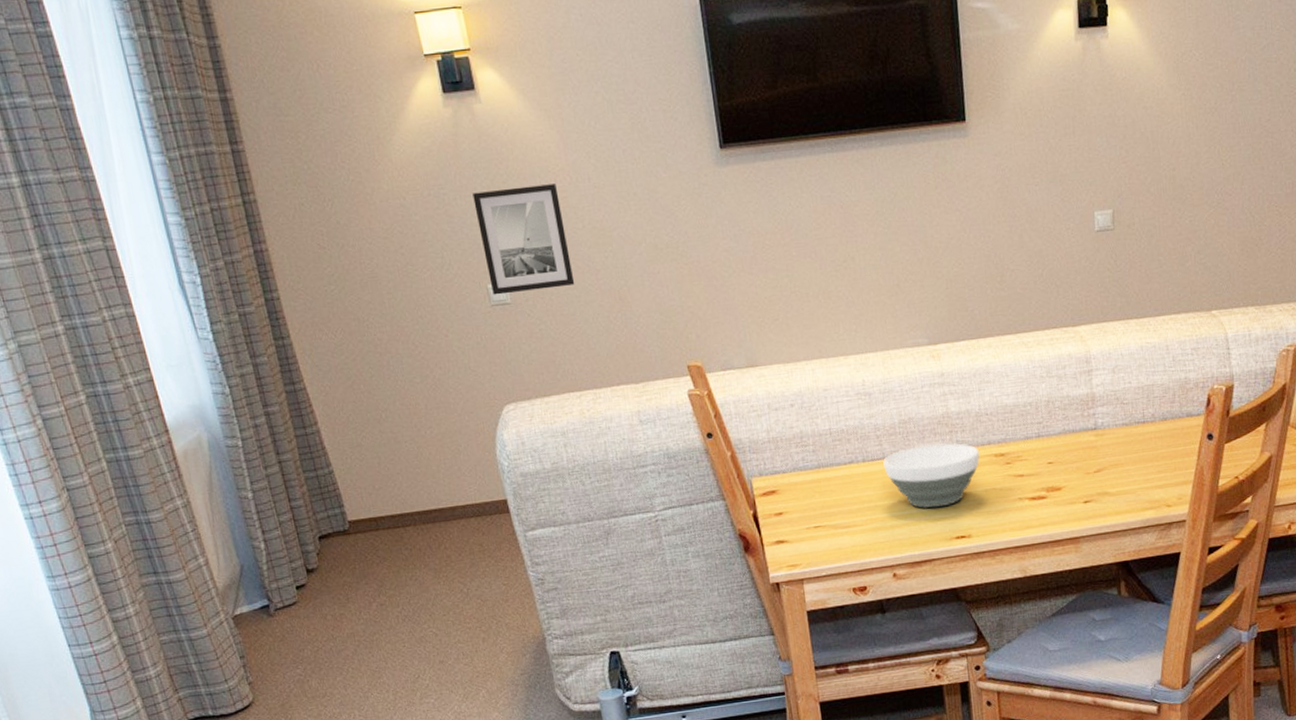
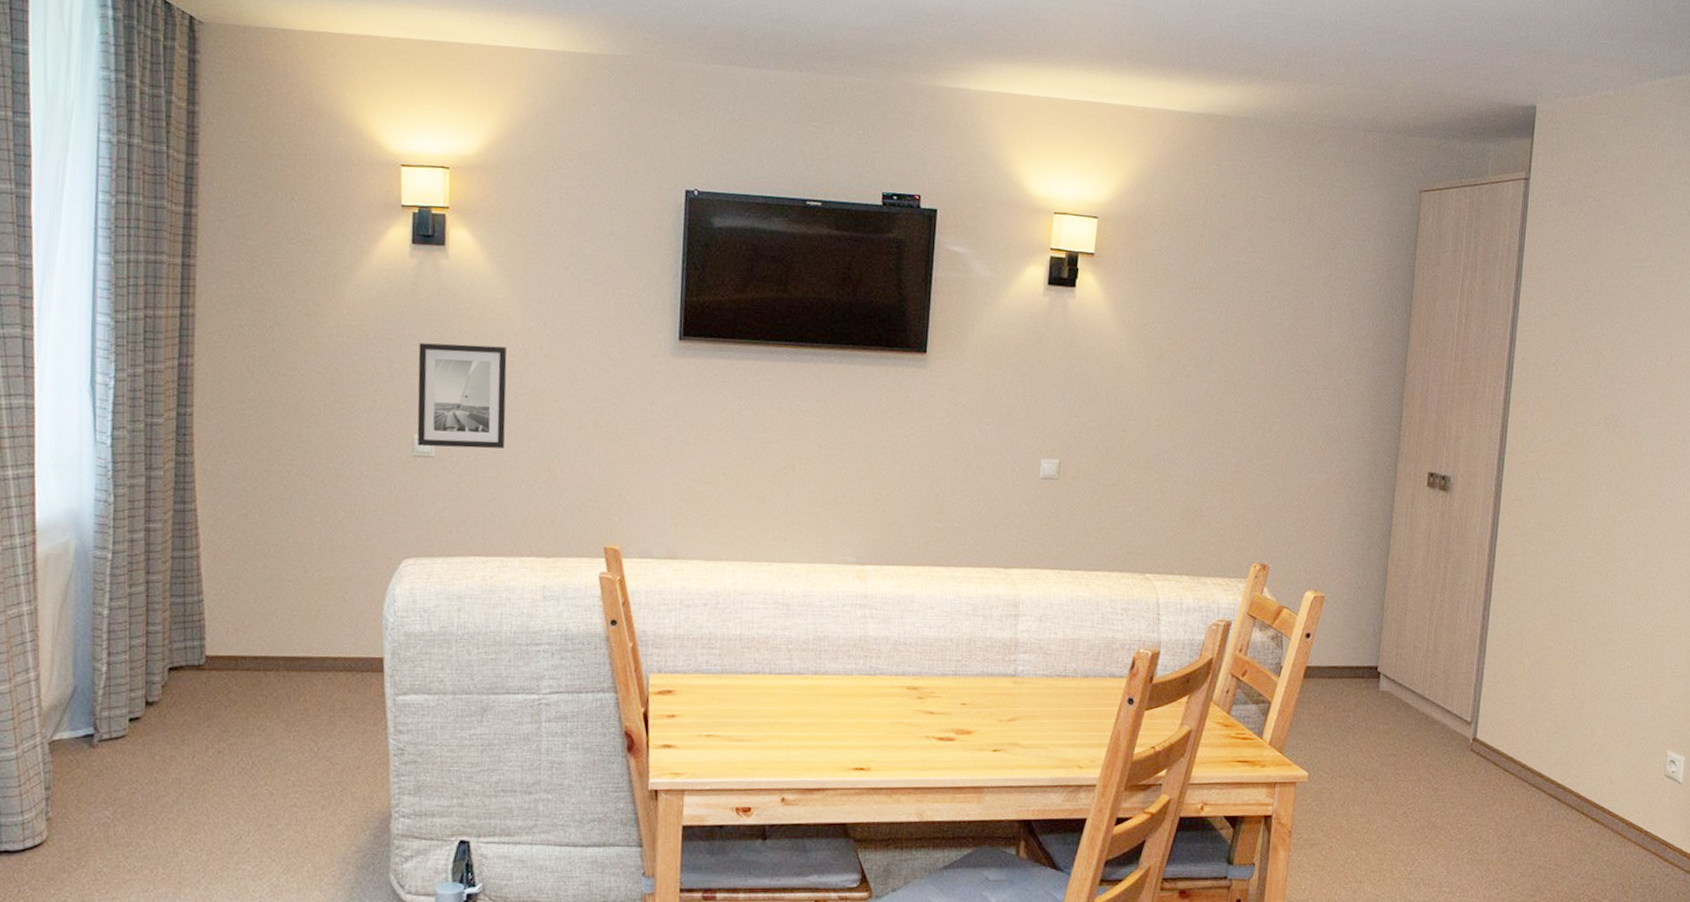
bowl: present [883,443,980,509] -> none [790,665,892,734]

